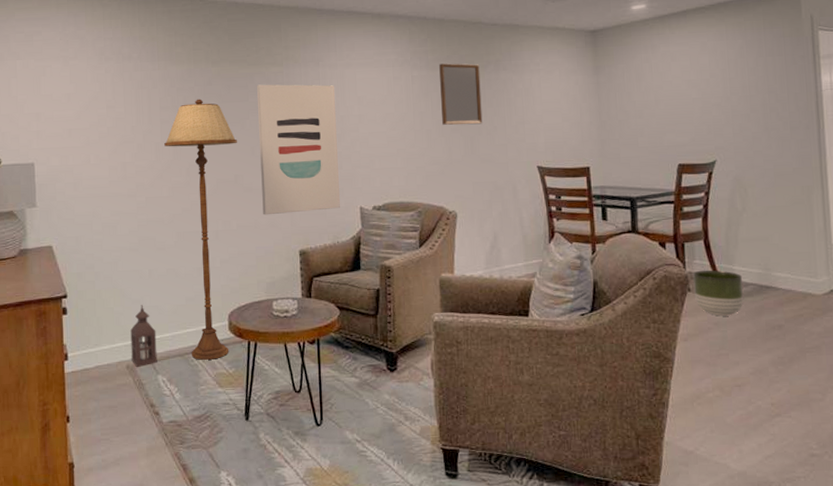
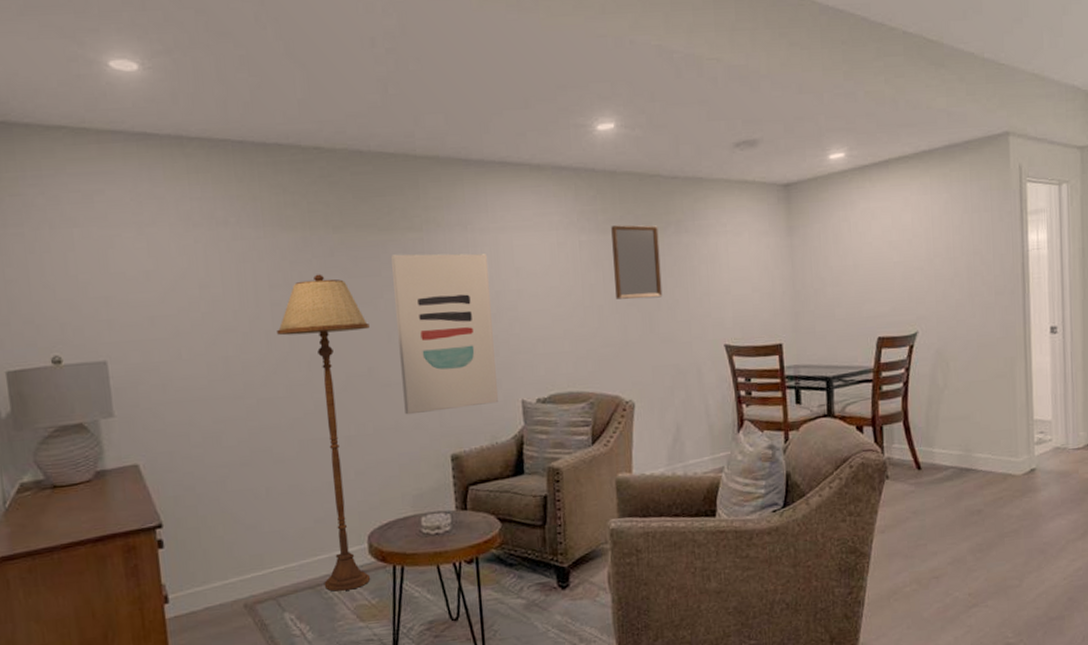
lantern: present [130,305,157,367] -> none [246,530,283,605]
planter: present [692,270,743,316] -> none [891,454,943,504]

